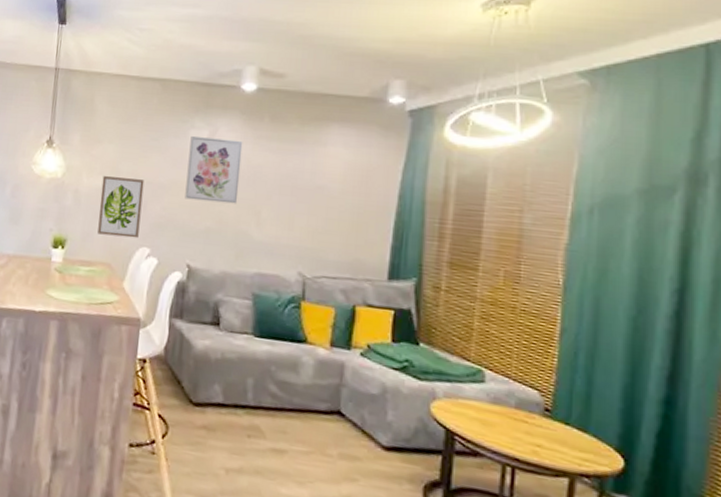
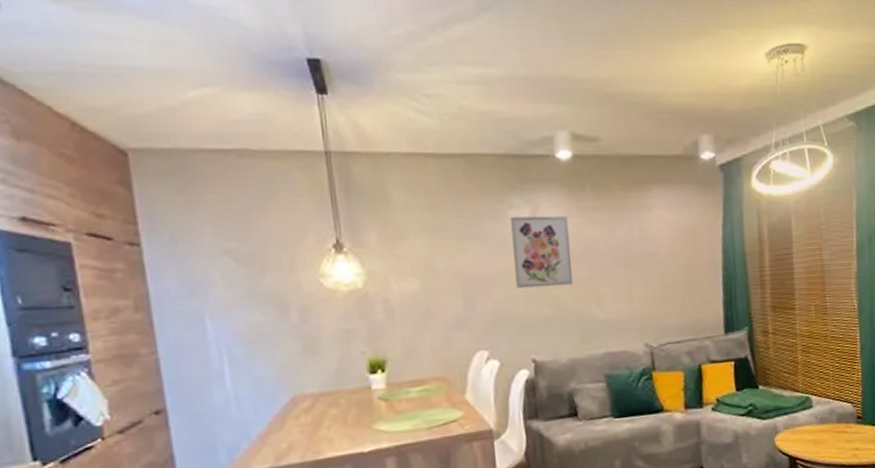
wall art: present [97,176,145,239] -> none [416,275,473,346]

